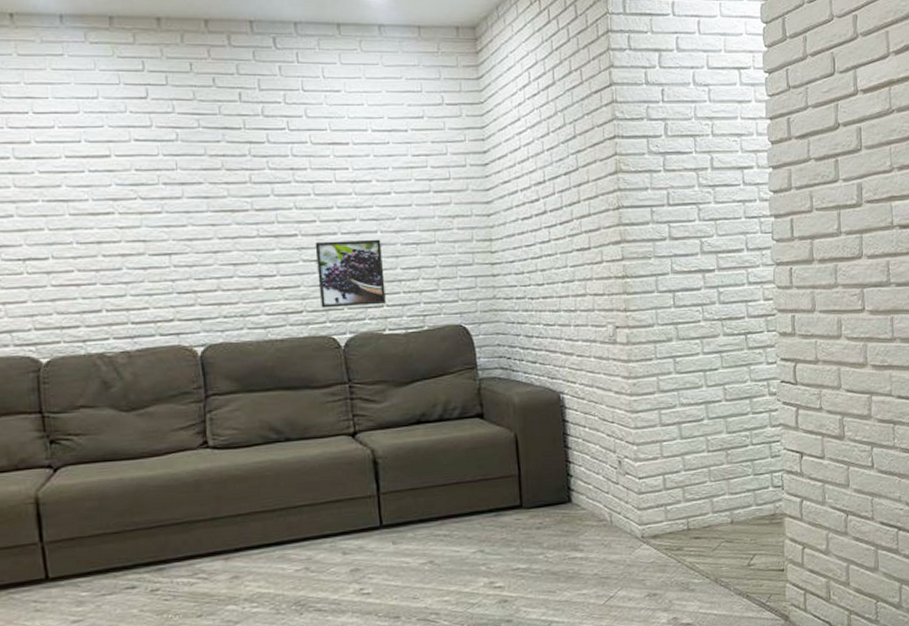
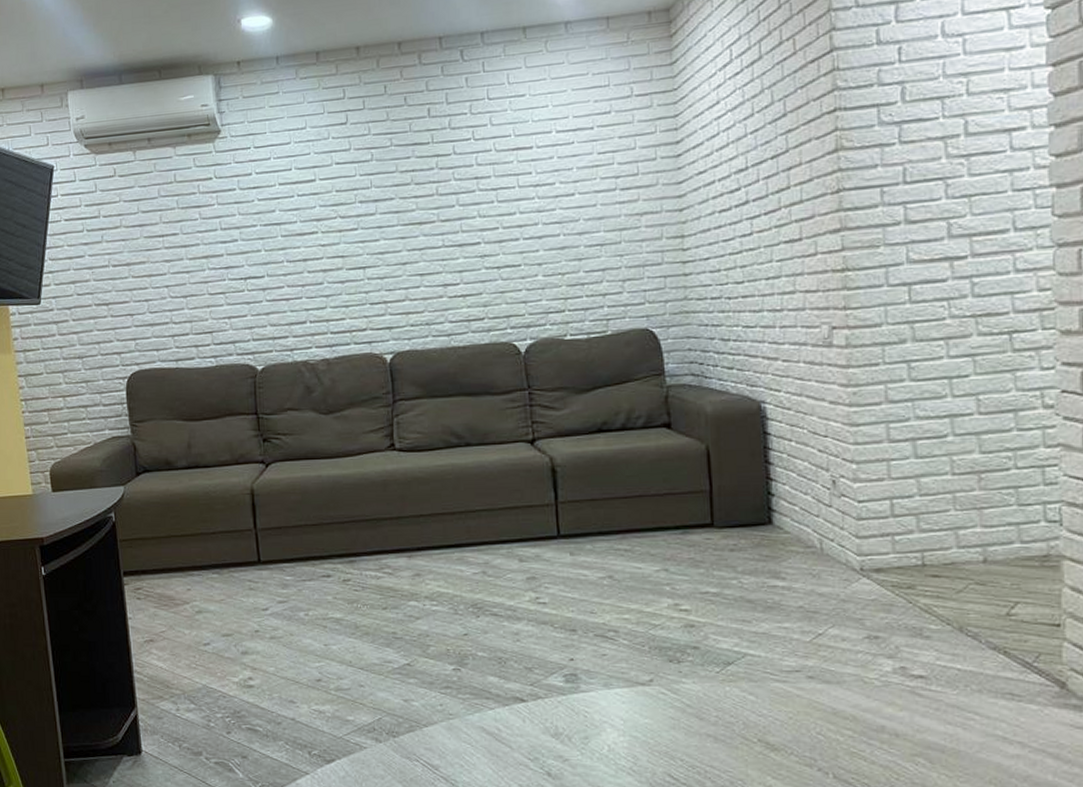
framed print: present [315,239,386,308] -> none [497,242,568,315]

